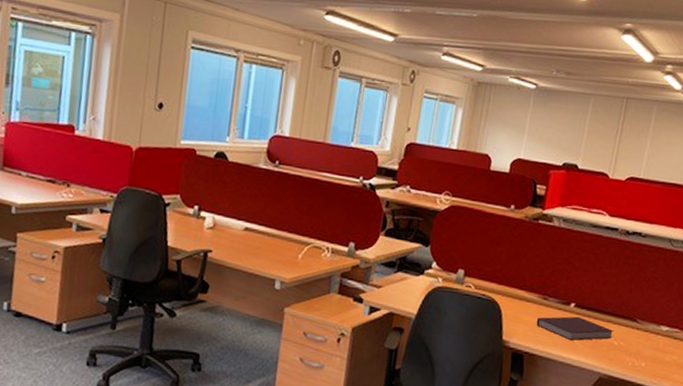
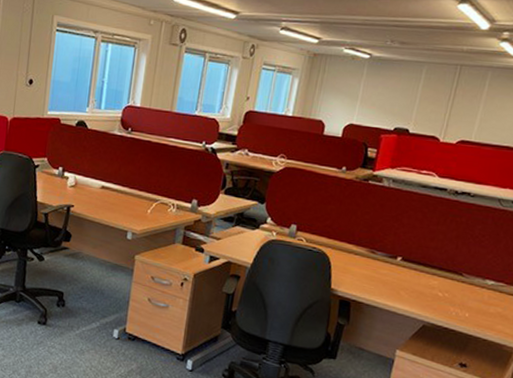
notebook: present [536,316,614,341] -> none [363,269,439,291]

